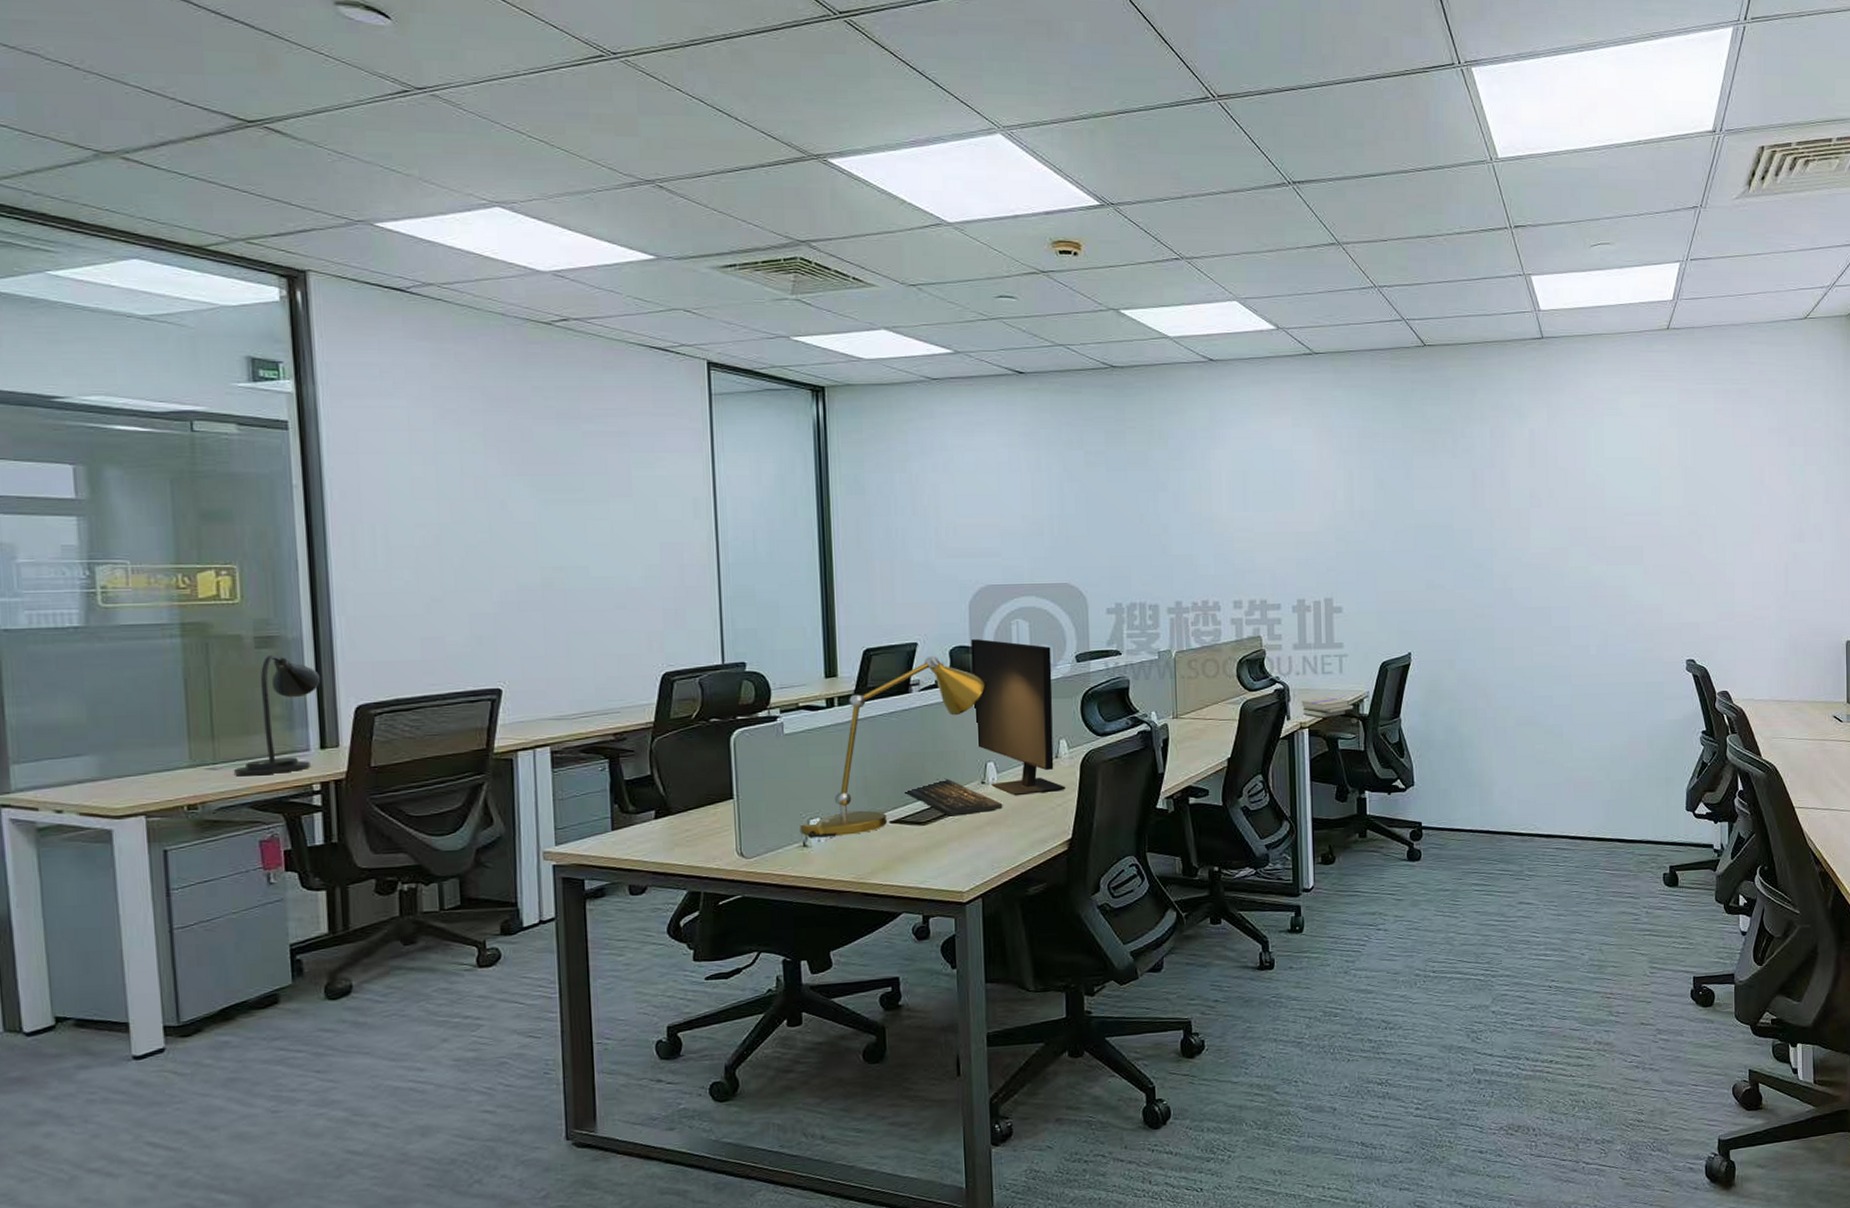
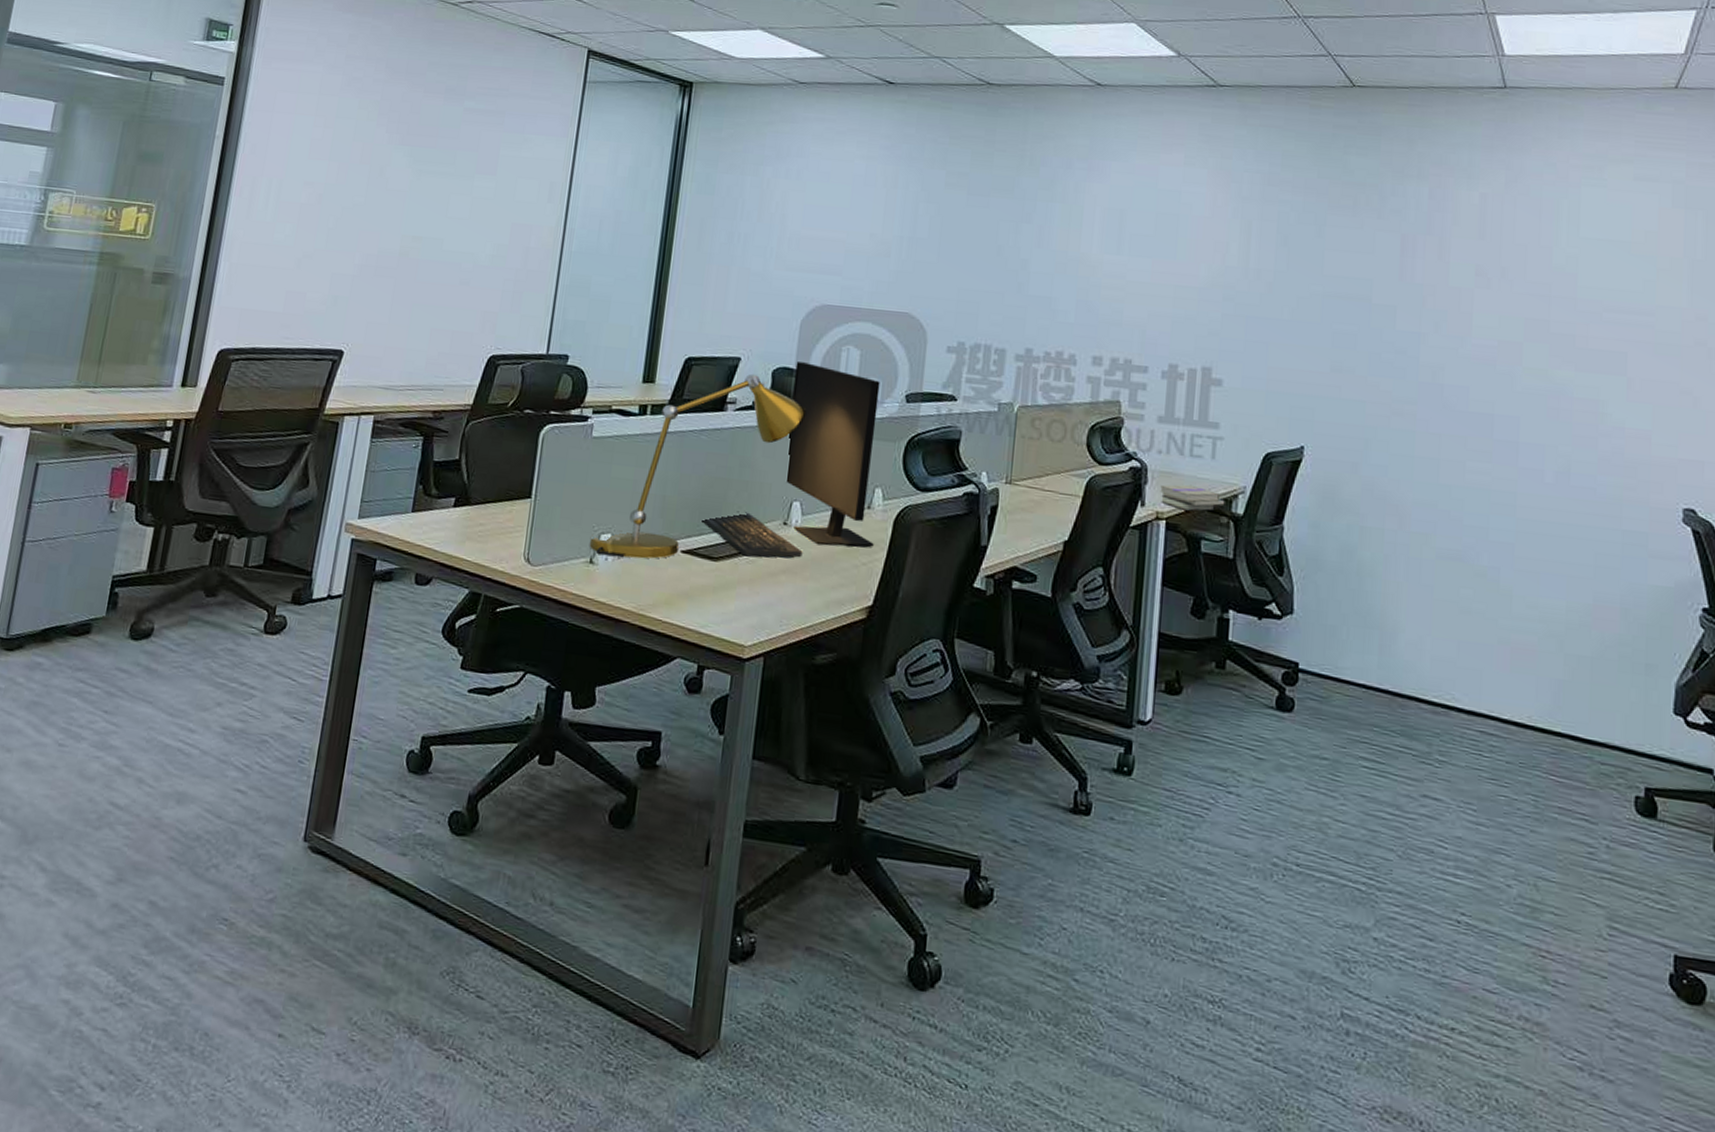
desk lamp: present [233,654,321,776] -> none [107,290,197,406]

